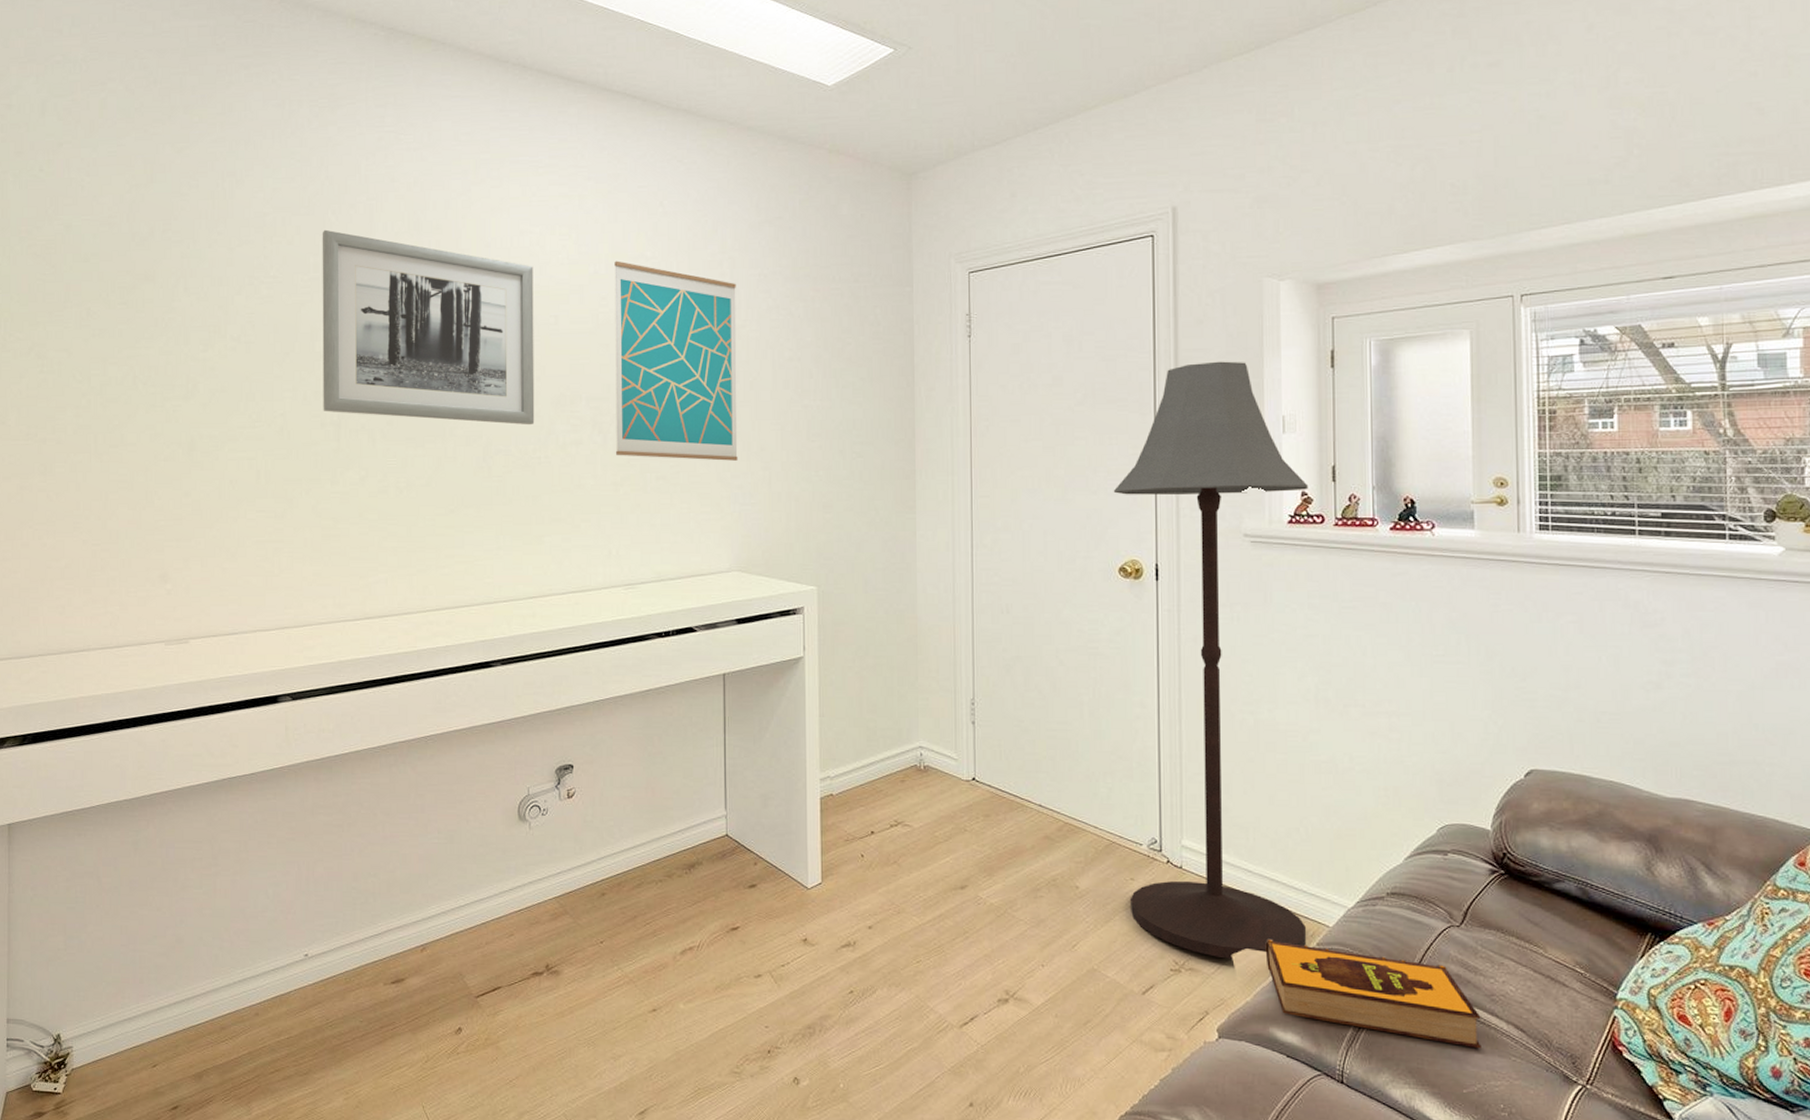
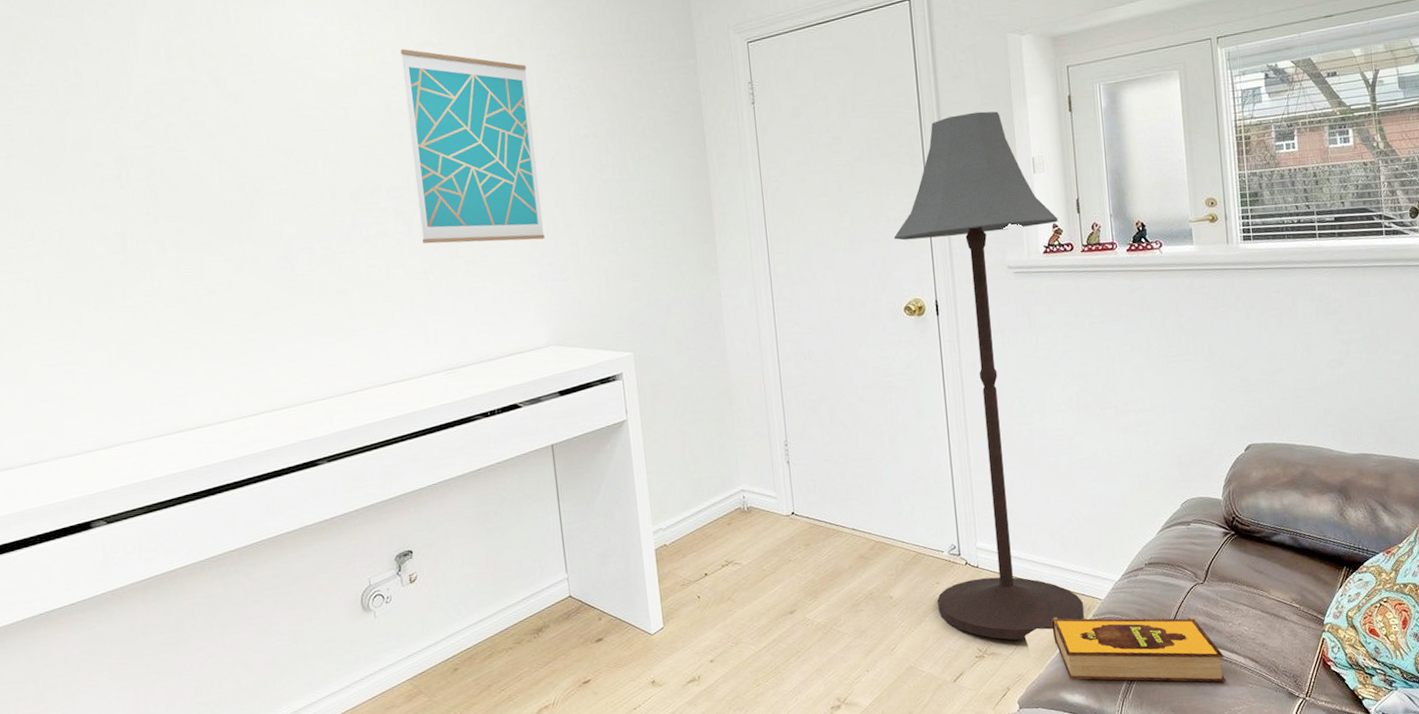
wall art: present [322,229,535,425] -> none [79,31,335,224]

